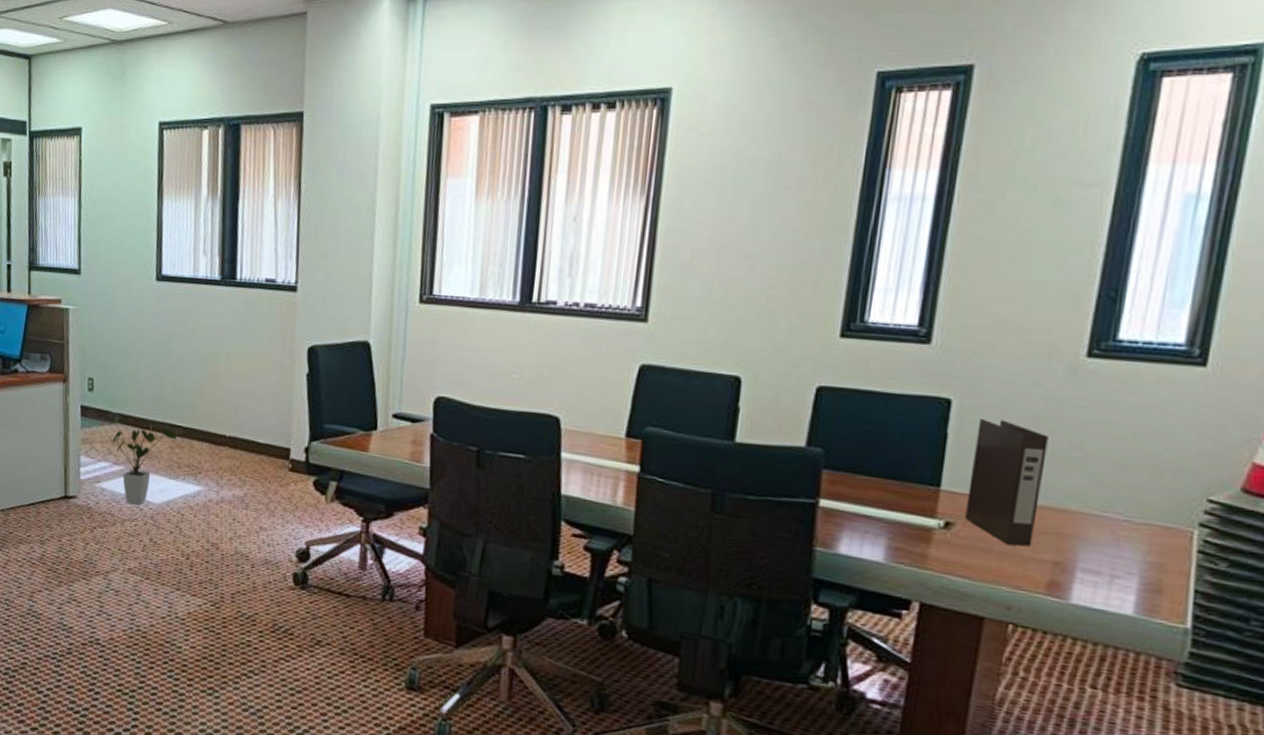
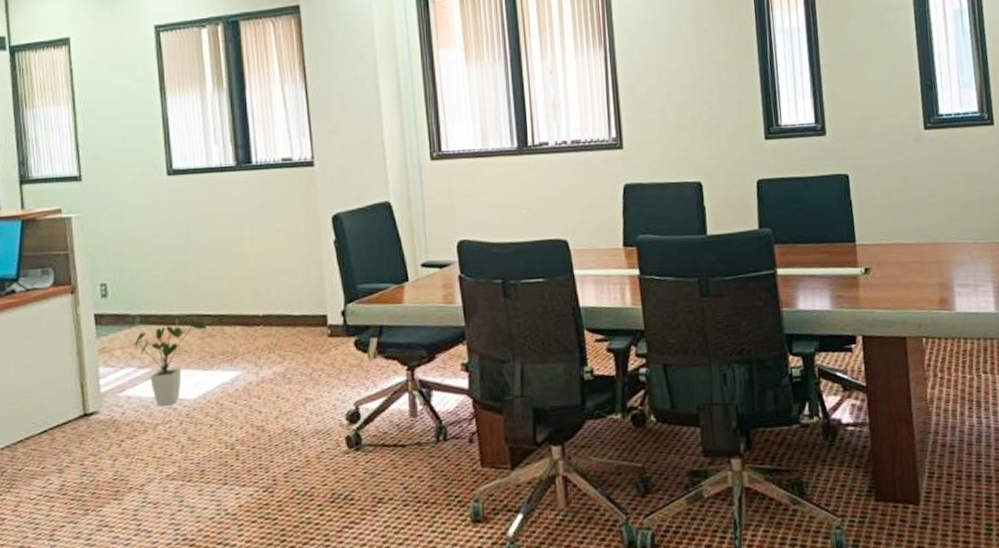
binder: present [965,418,1049,547] -> none [869,184,923,277]

